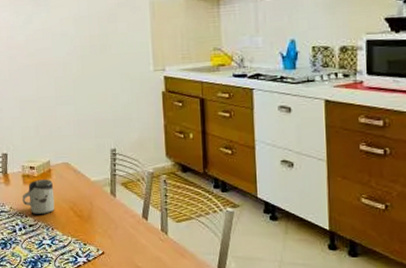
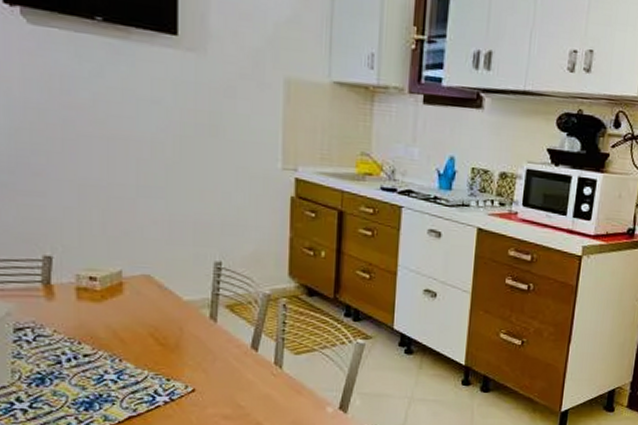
cup: present [22,179,55,215] -> none [74,295,126,342]

